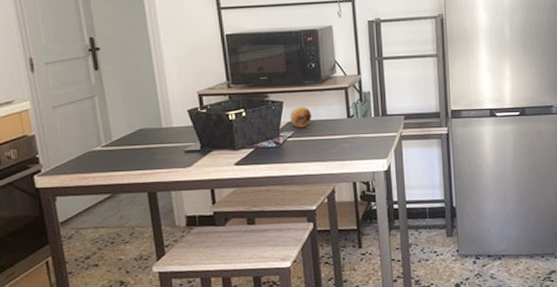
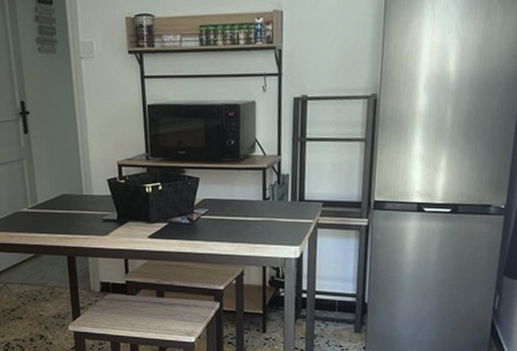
fruit: present [290,107,312,128] -> none [205,184,227,207]

